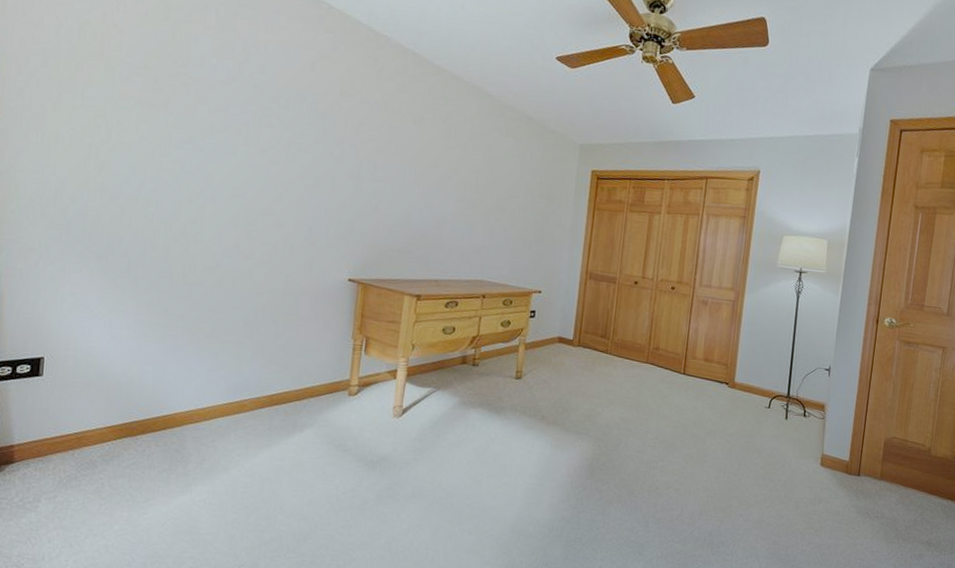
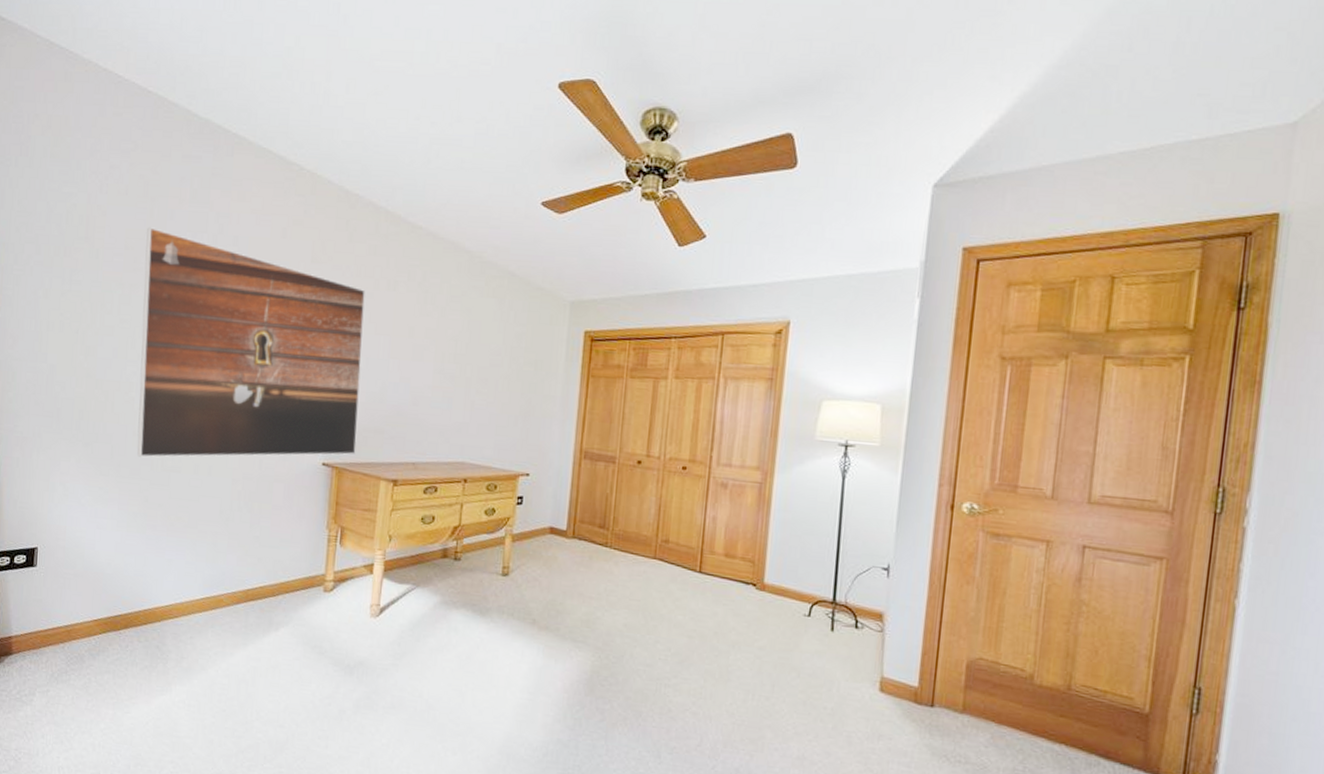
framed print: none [156,49,392,272] -> present [137,227,365,458]

